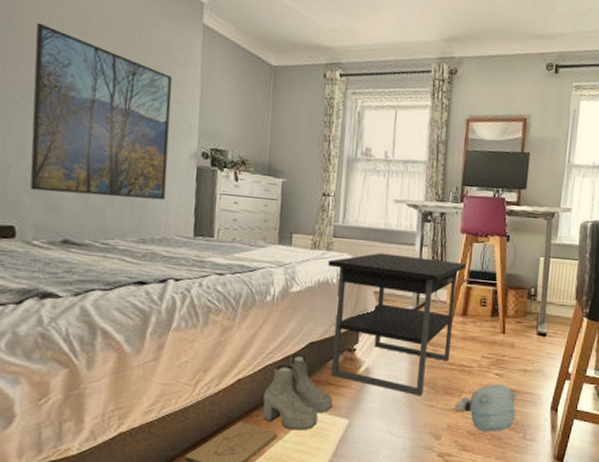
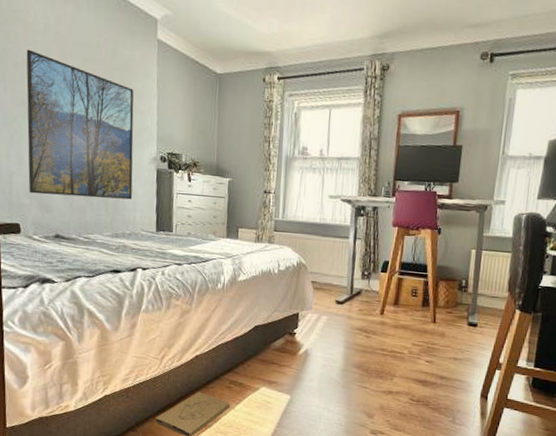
boots: present [263,354,333,431] -> none [217,335,276,403]
nightstand: present [328,253,467,397] -> none [270,245,398,378]
plush toy: present [454,383,519,432] -> none [386,370,449,415]

